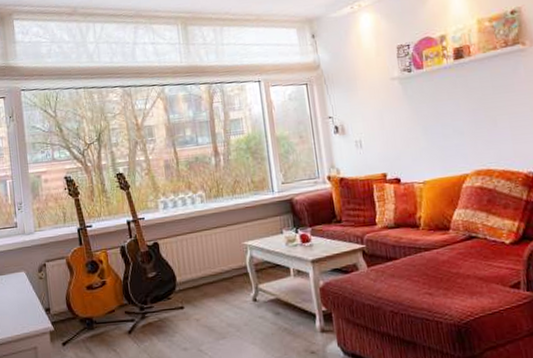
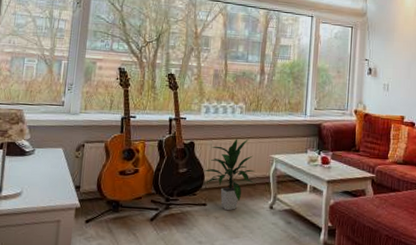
indoor plant: none [173,228,232,311] -> present [203,138,256,211]

